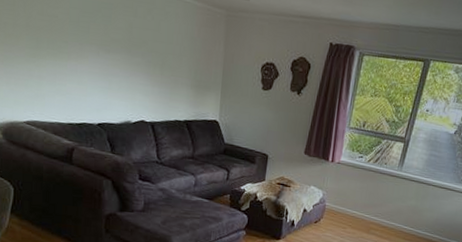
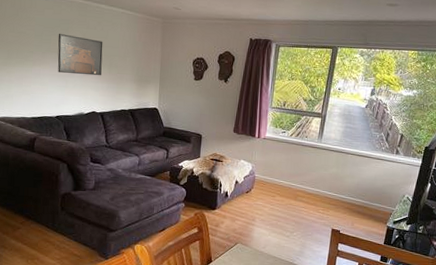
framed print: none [98,21,154,78] -> present [57,34,103,76]

